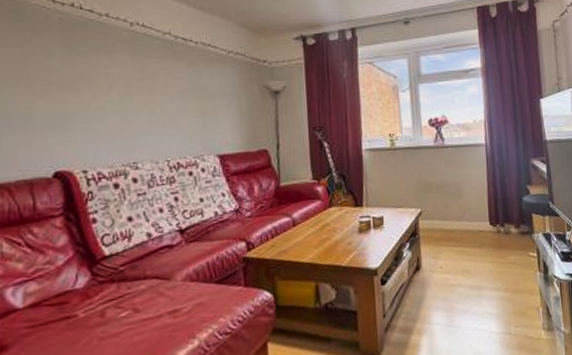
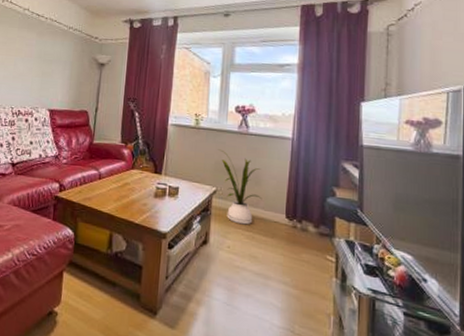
house plant: none [418,167,466,242] -> present [219,149,262,225]

